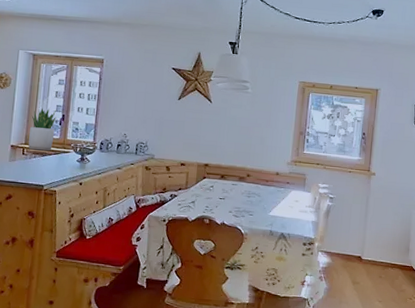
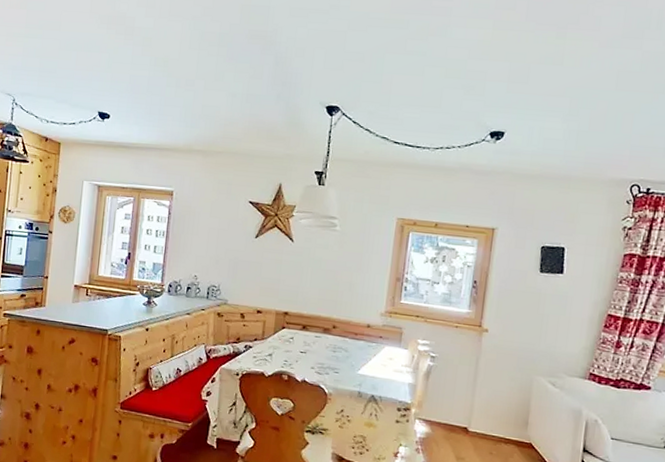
planter: present [28,108,57,151] -> none [92,245,123,293]

